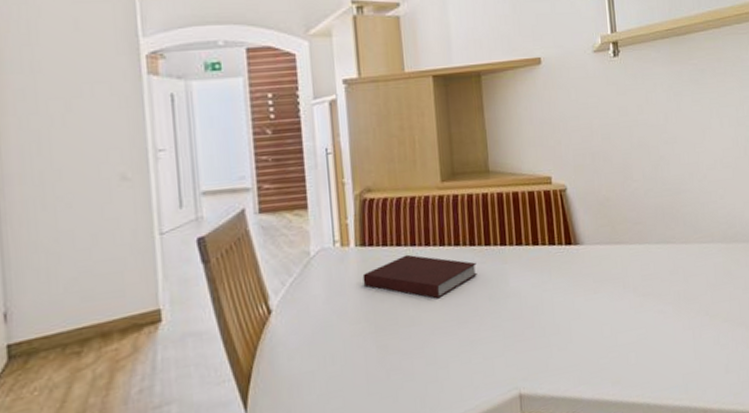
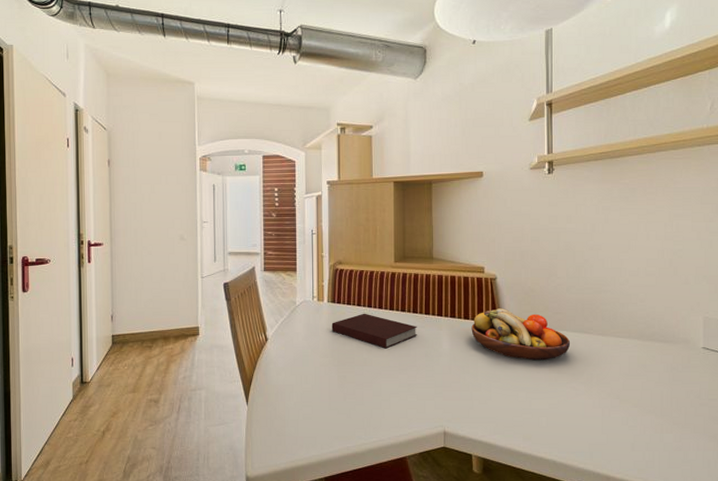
fruit bowl: none [542,225,654,286] -> present [471,308,571,361]

